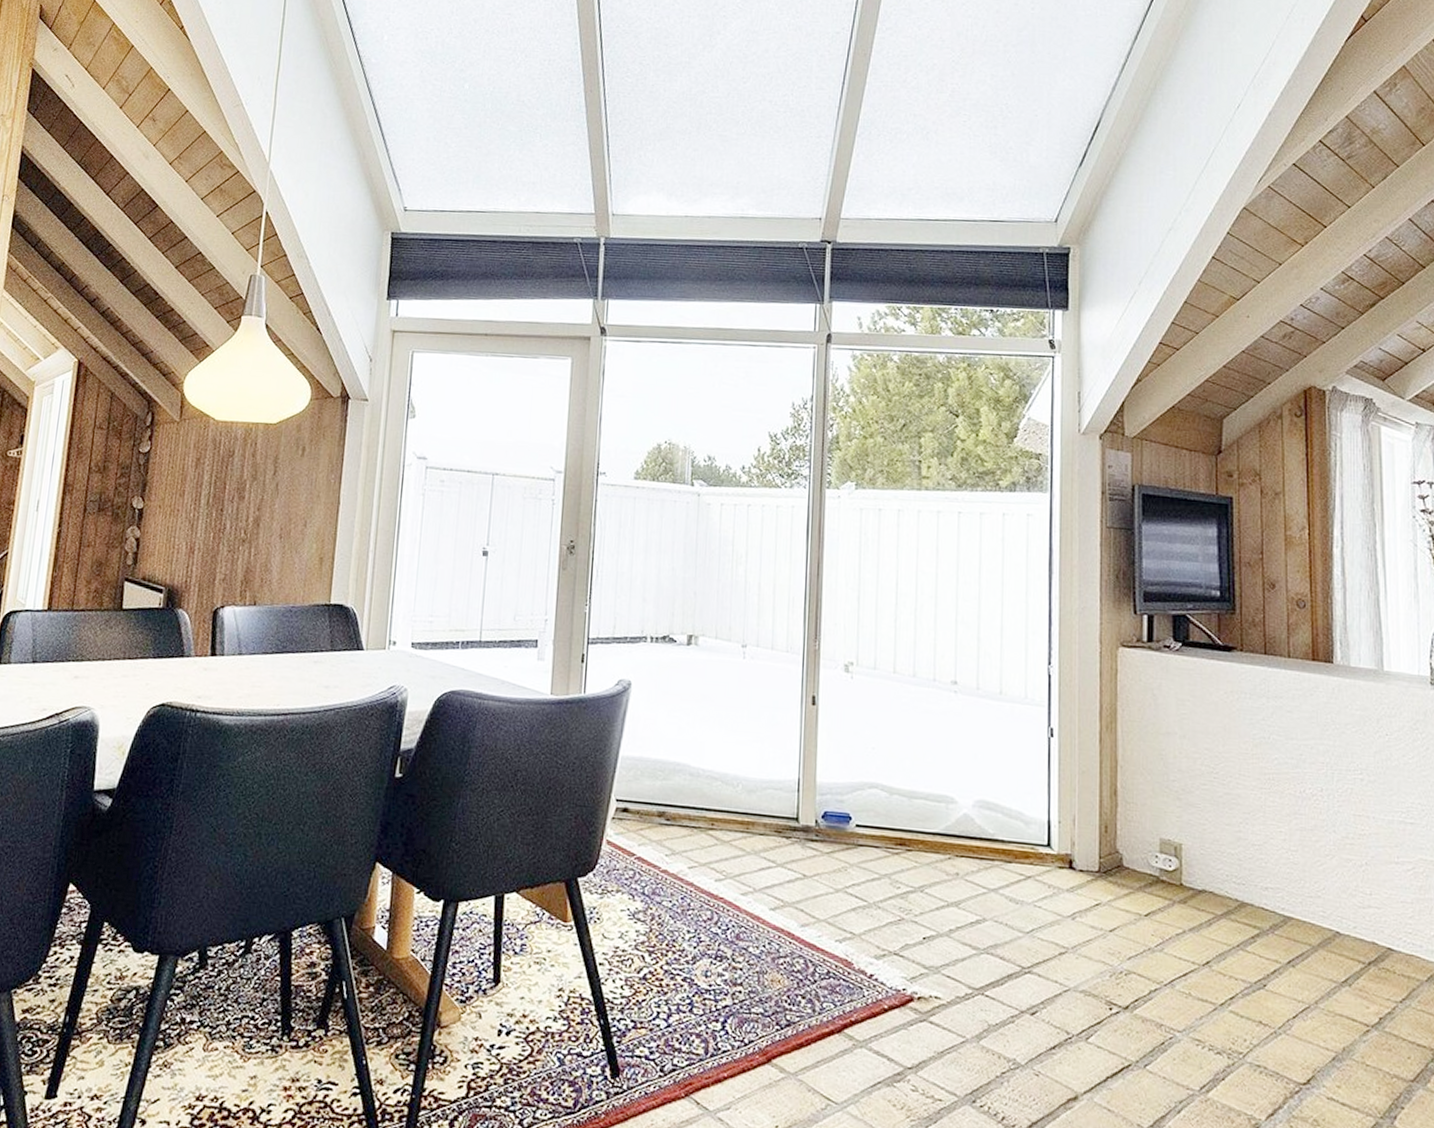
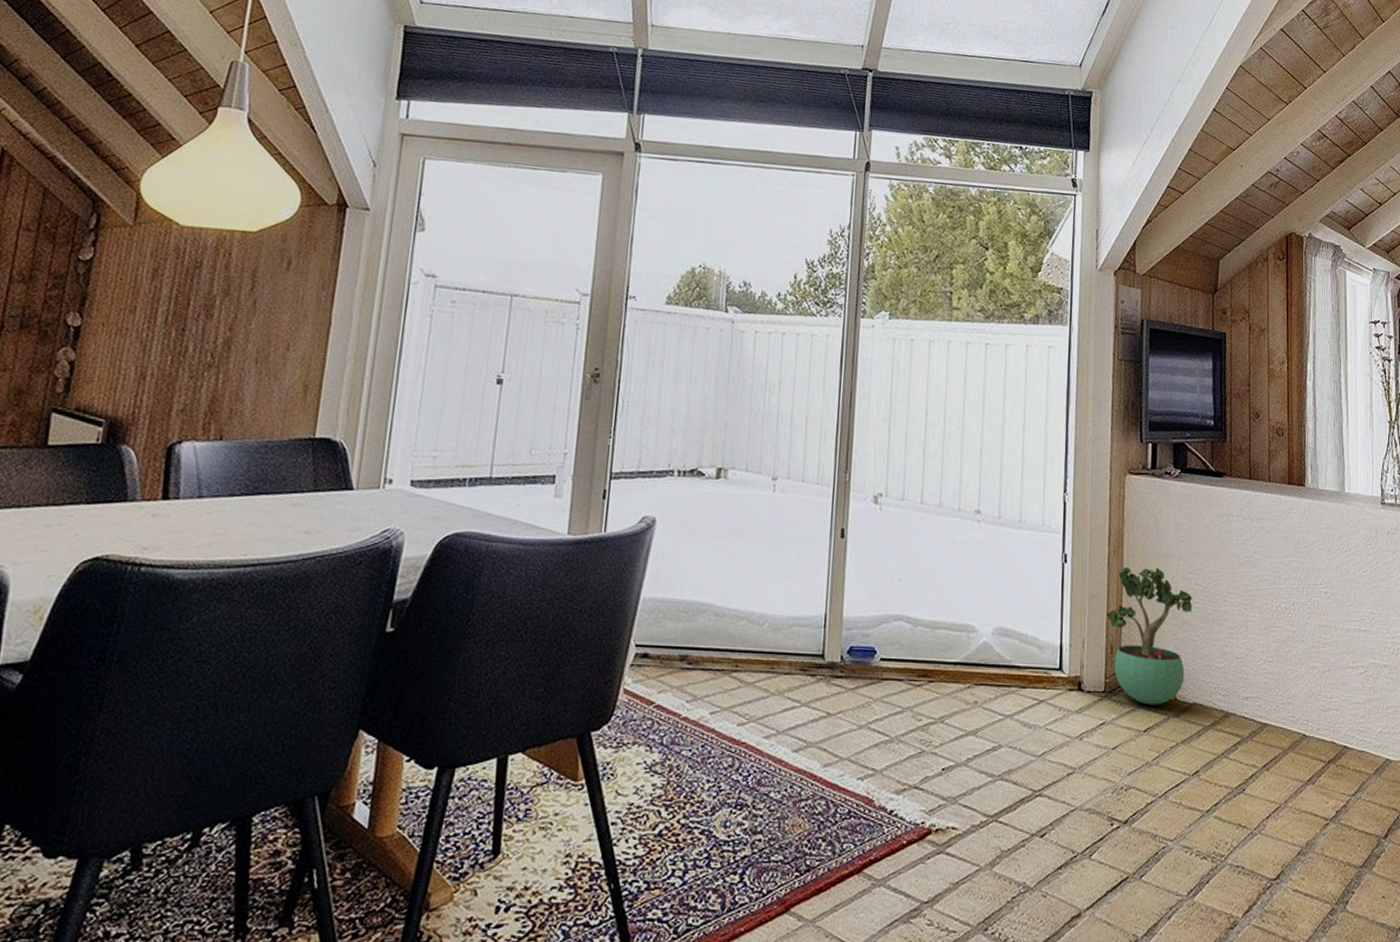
potted plant: none [1099,743,1200,890] -> present [1106,567,1193,706]

